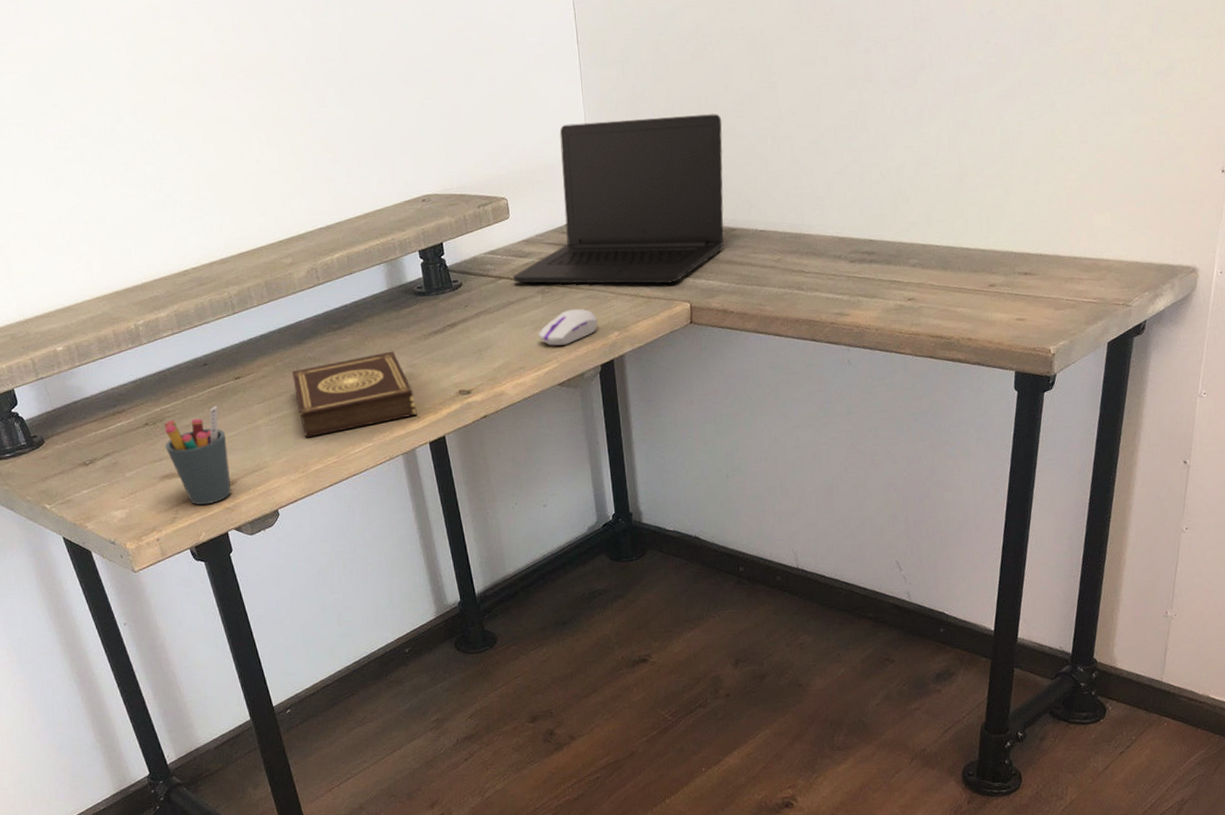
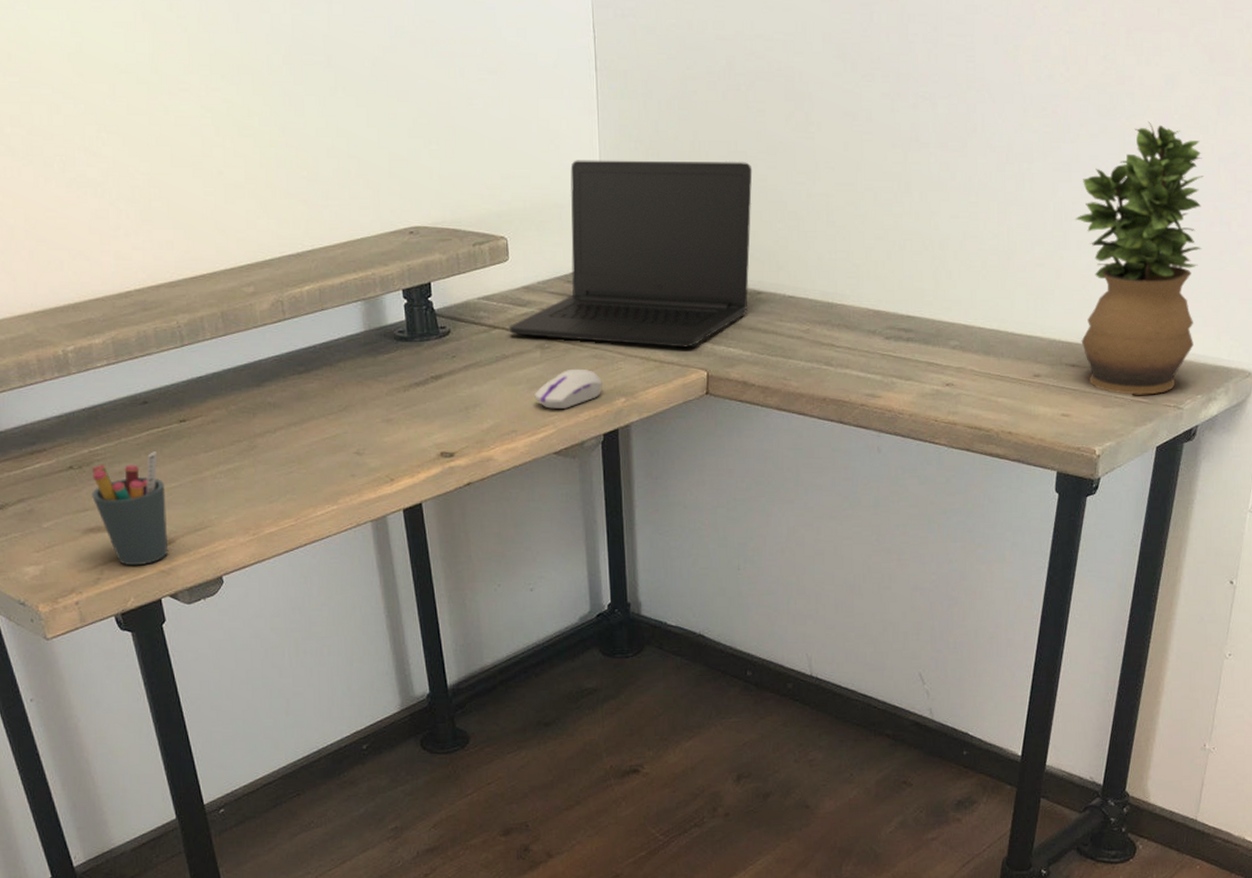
book: present [292,351,417,438] -> none [248,402,391,495]
potted plant: none [1021,44,1142,297] -> present [1075,121,1204,395]

